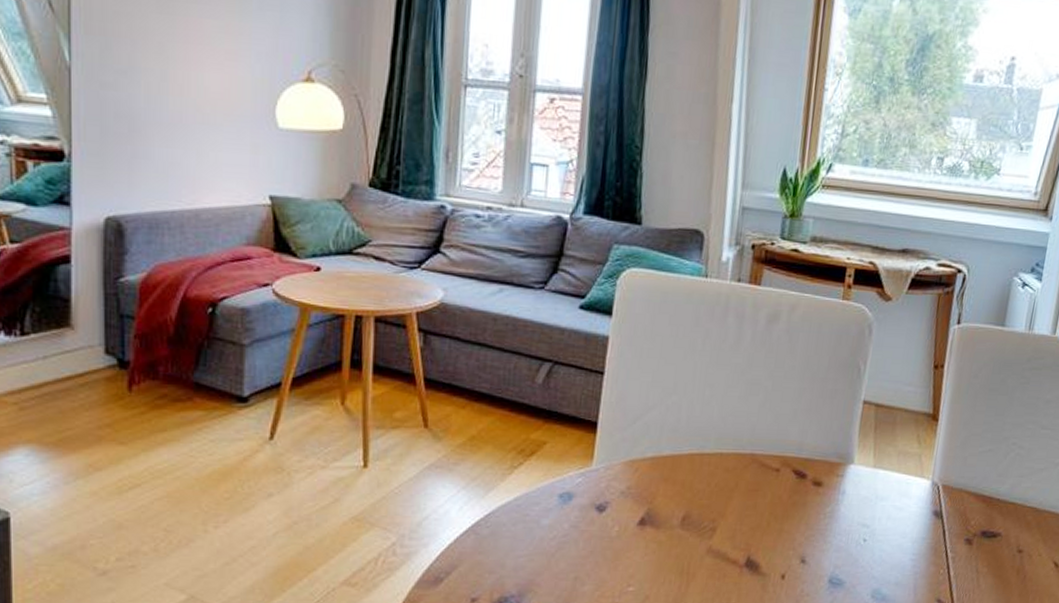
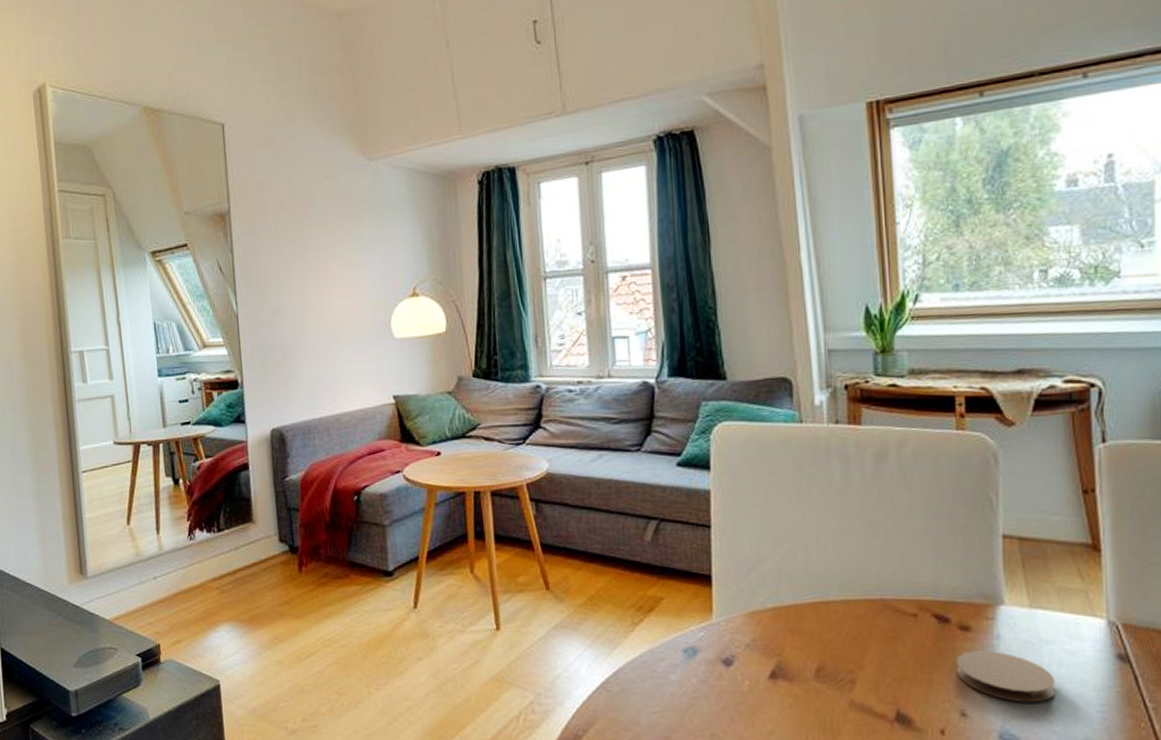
coaster: none [804,504,883,552] -> present [956,651,1056,703]

